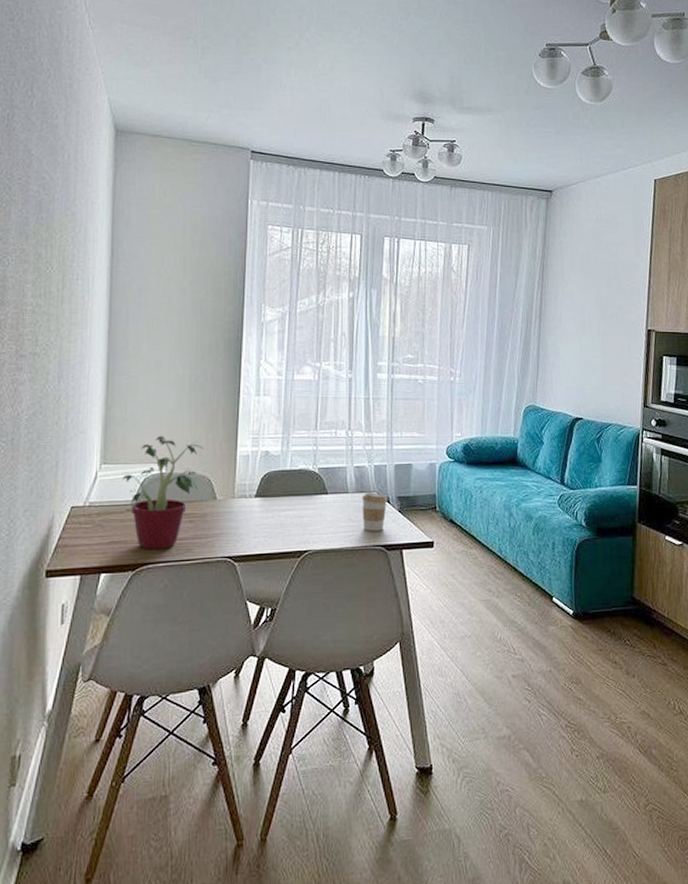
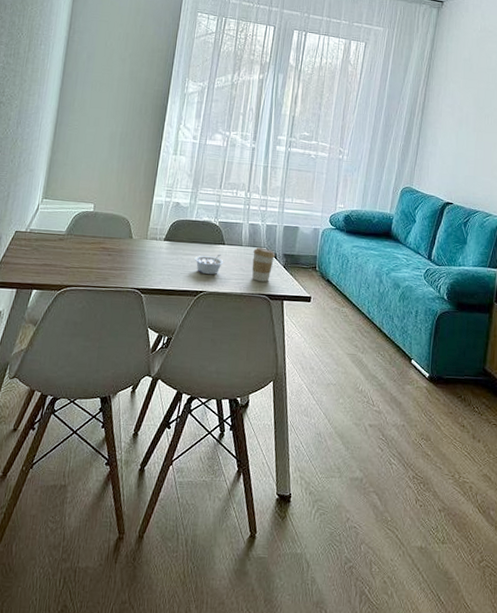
potted plant: present [122,435,204,550] -> none [58,179,127,276]
legume: none [293,505,329,531] -> present [194,254,224,275]

